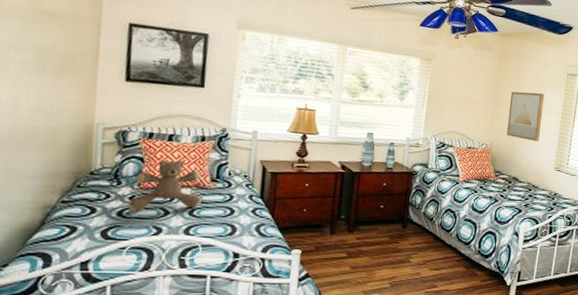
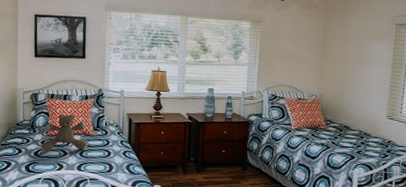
wall art: present [506,91,544,141] -> none [335,44,373,91]

